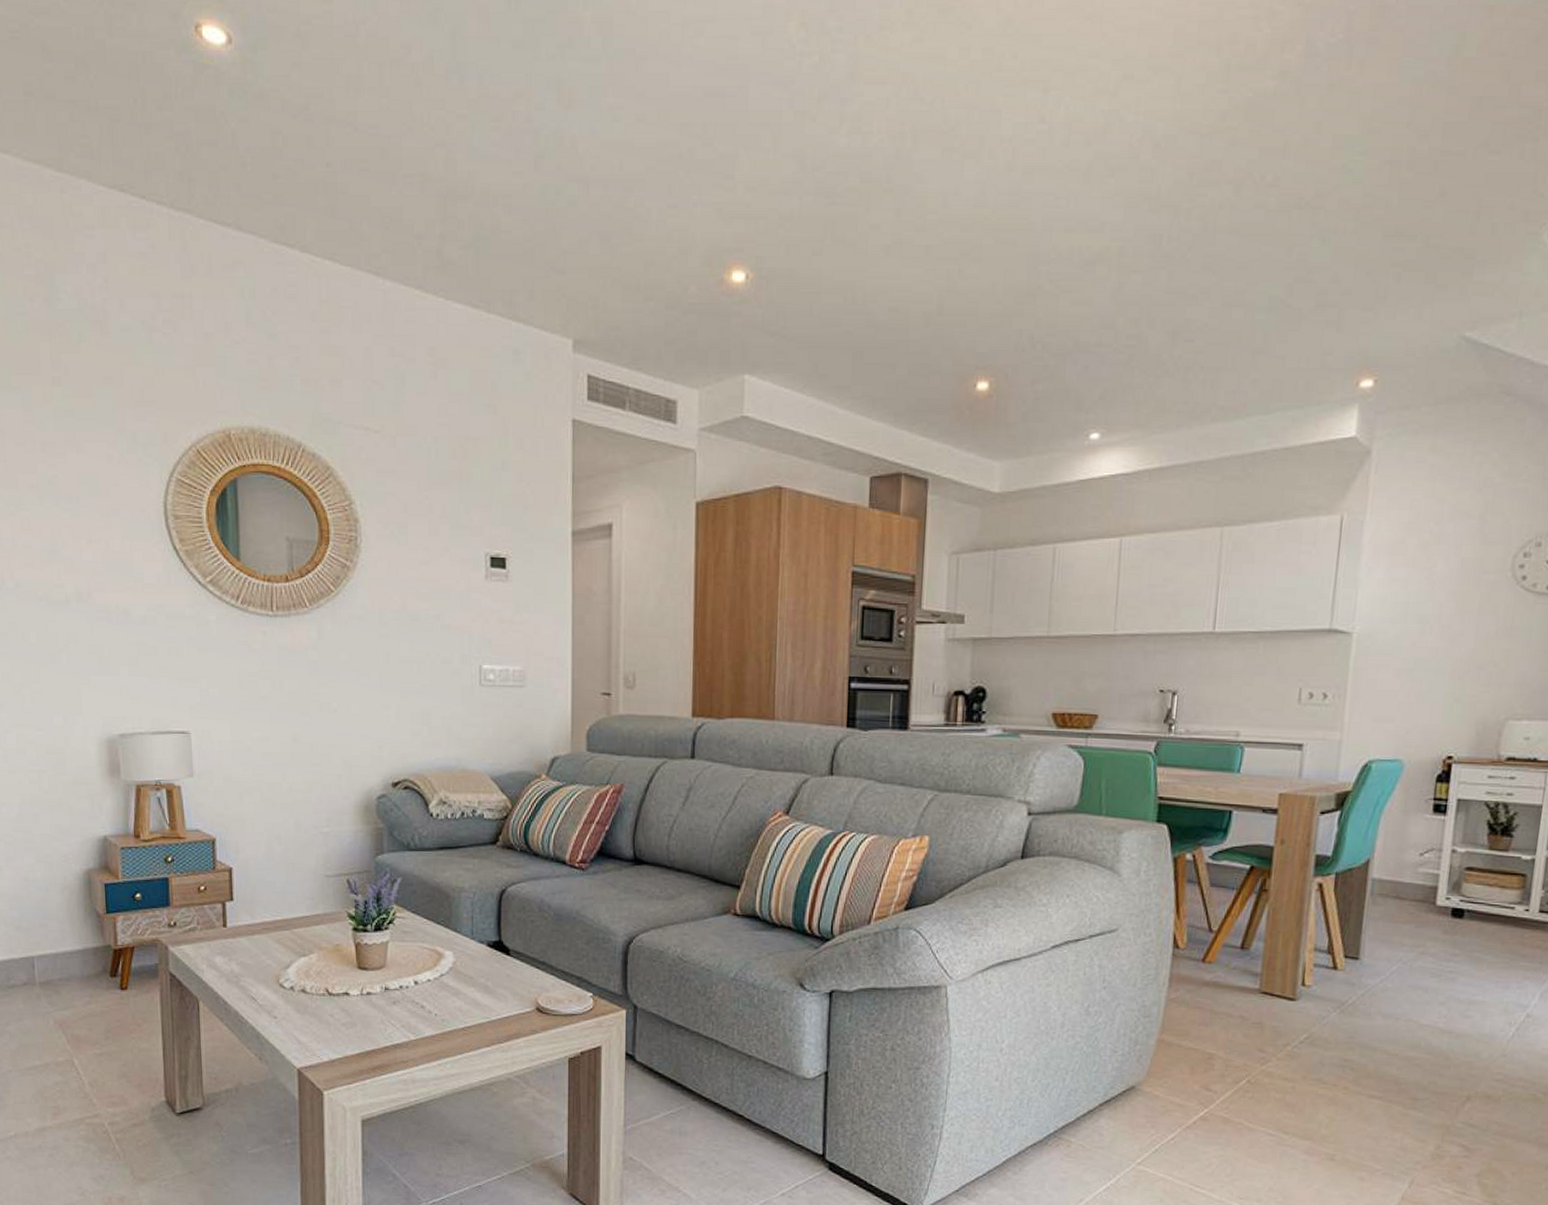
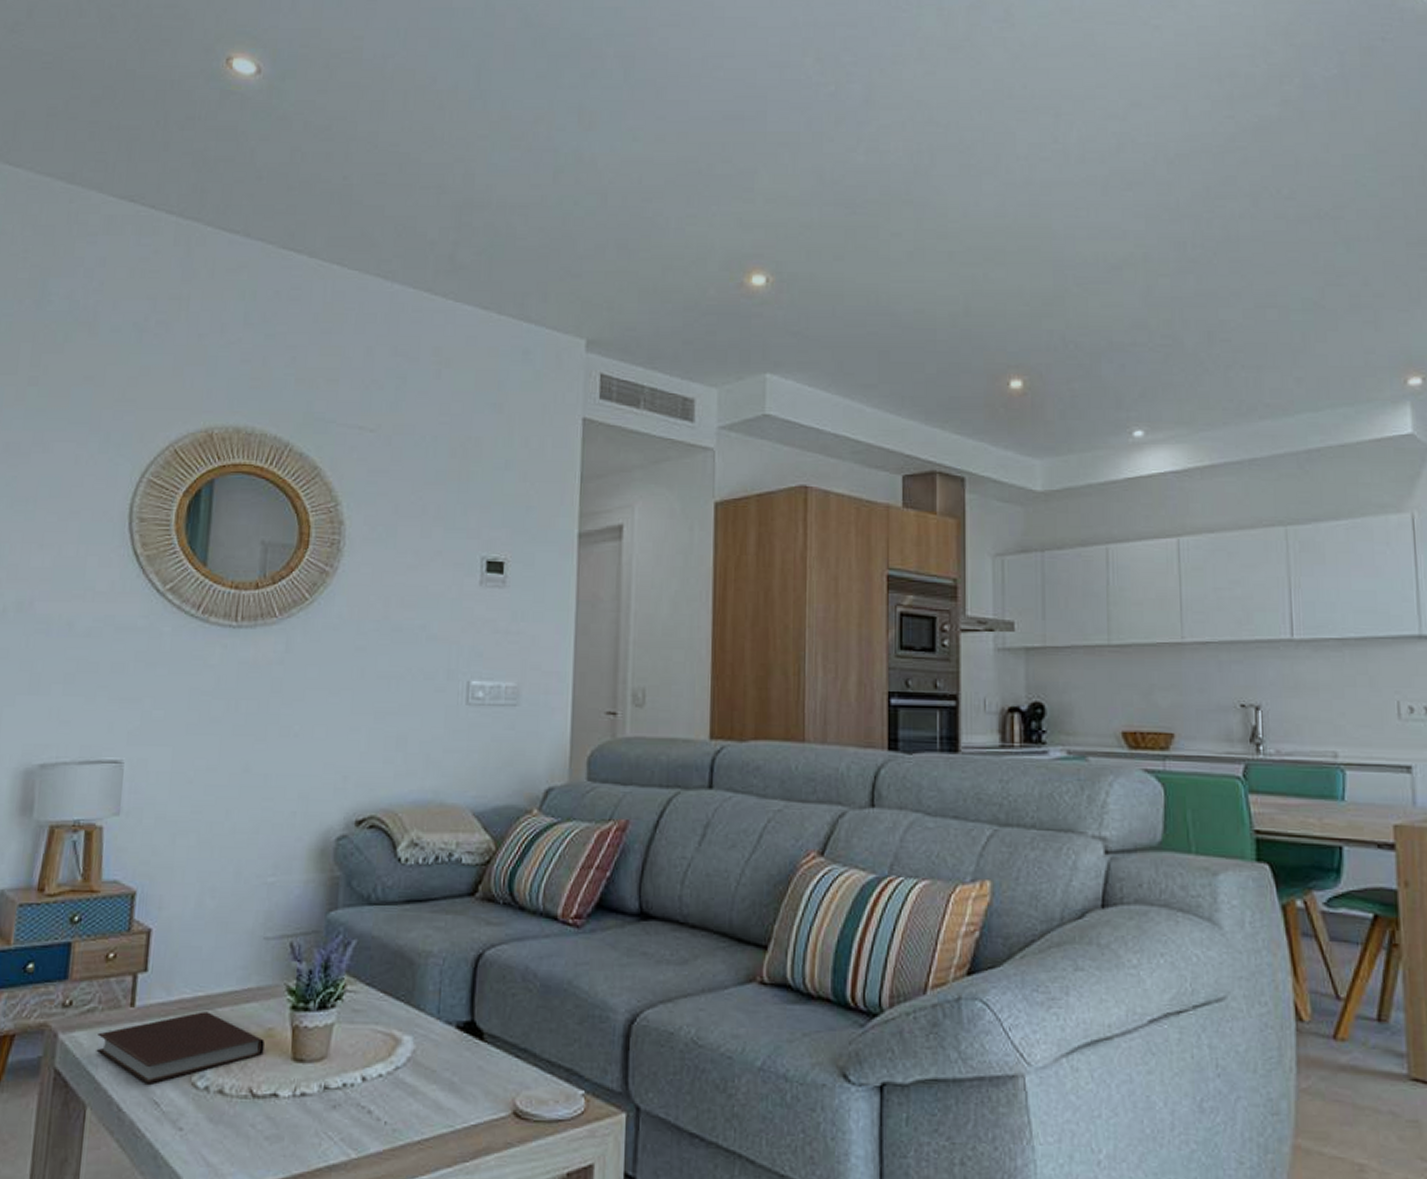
notebook: none [200,931,334,985] -> present [96,1011,265,1085]

